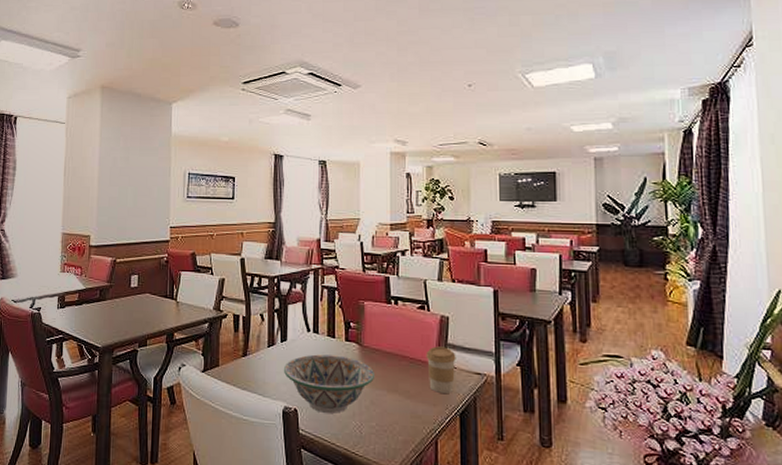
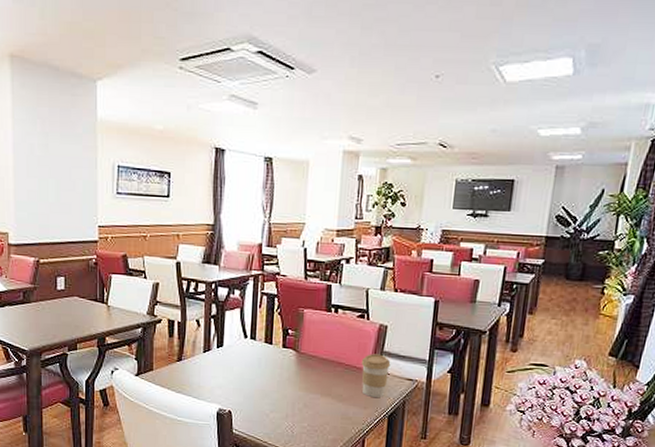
decorative bowl: present [284,354,374,414] -> none [219,360,309,415]

